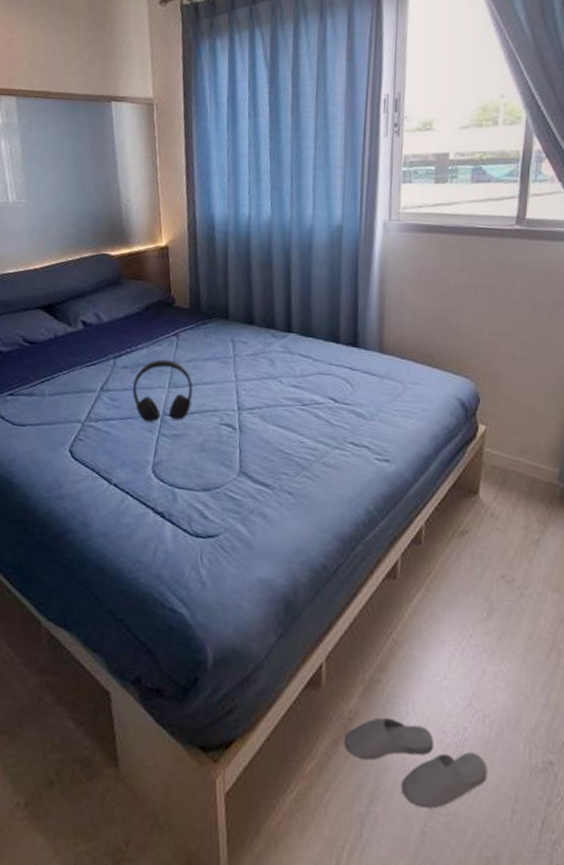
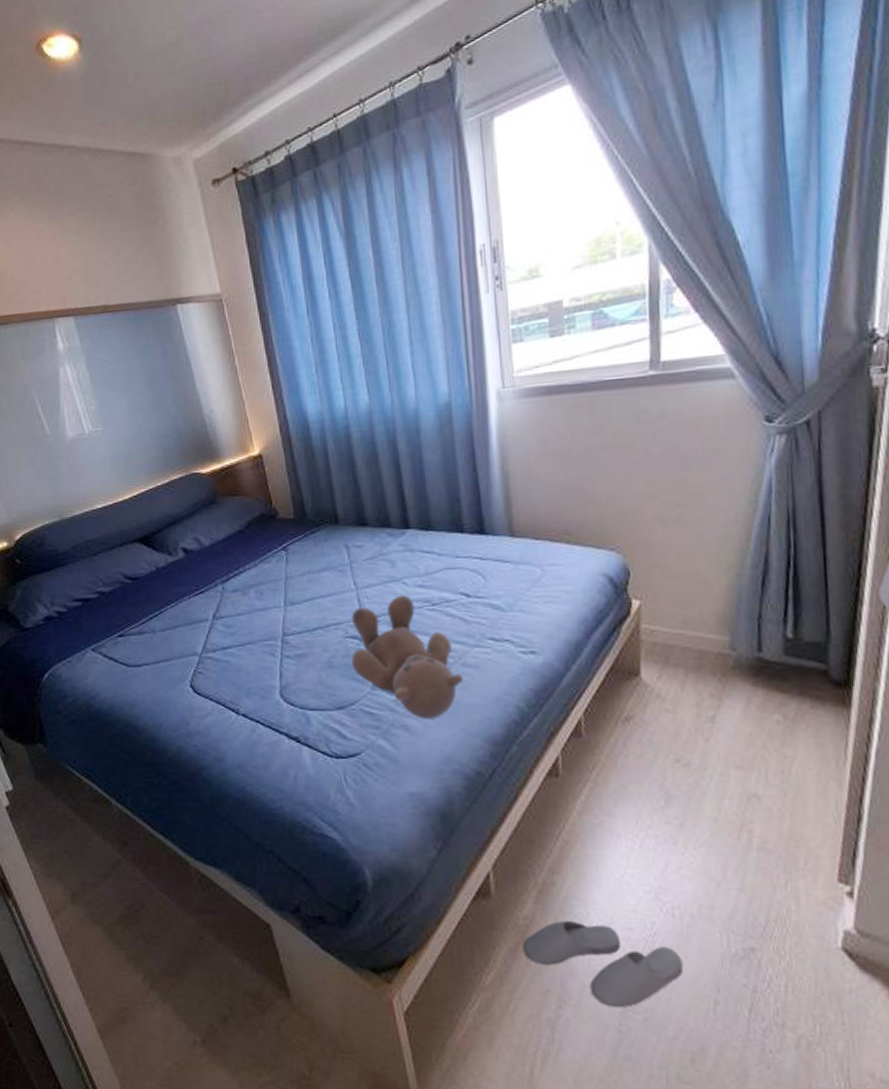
headphones: present [132,359,193,423] -> none [247,576,311,646]
teddy bear: none [222,392,323,511] -> present [351,595,464,719]

